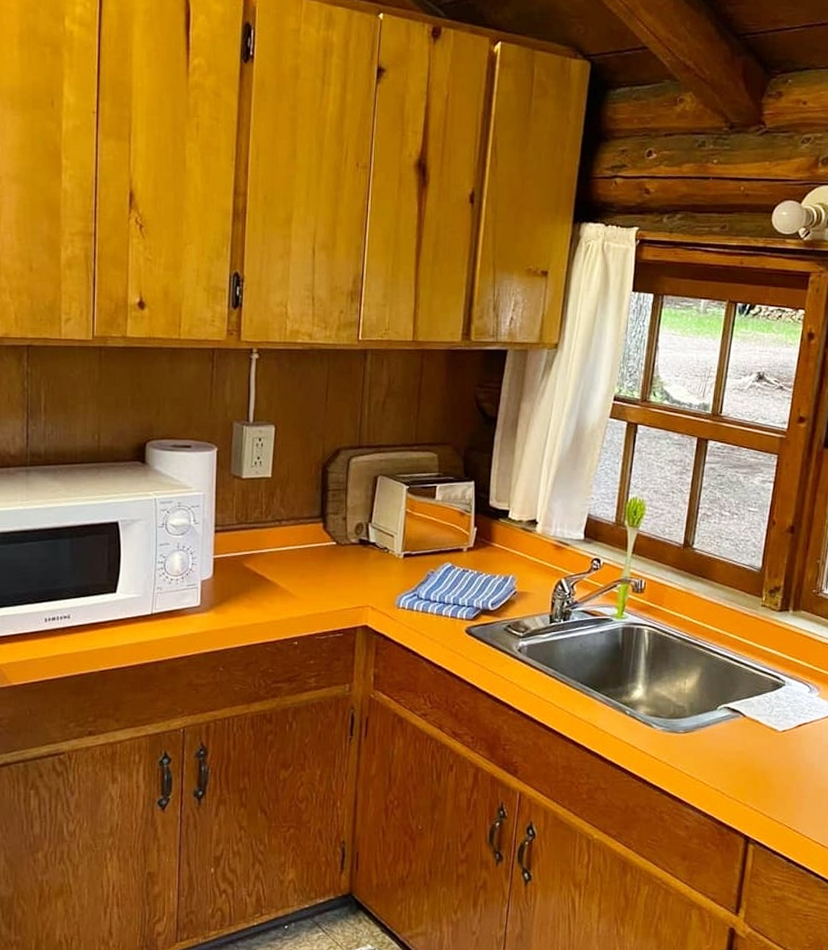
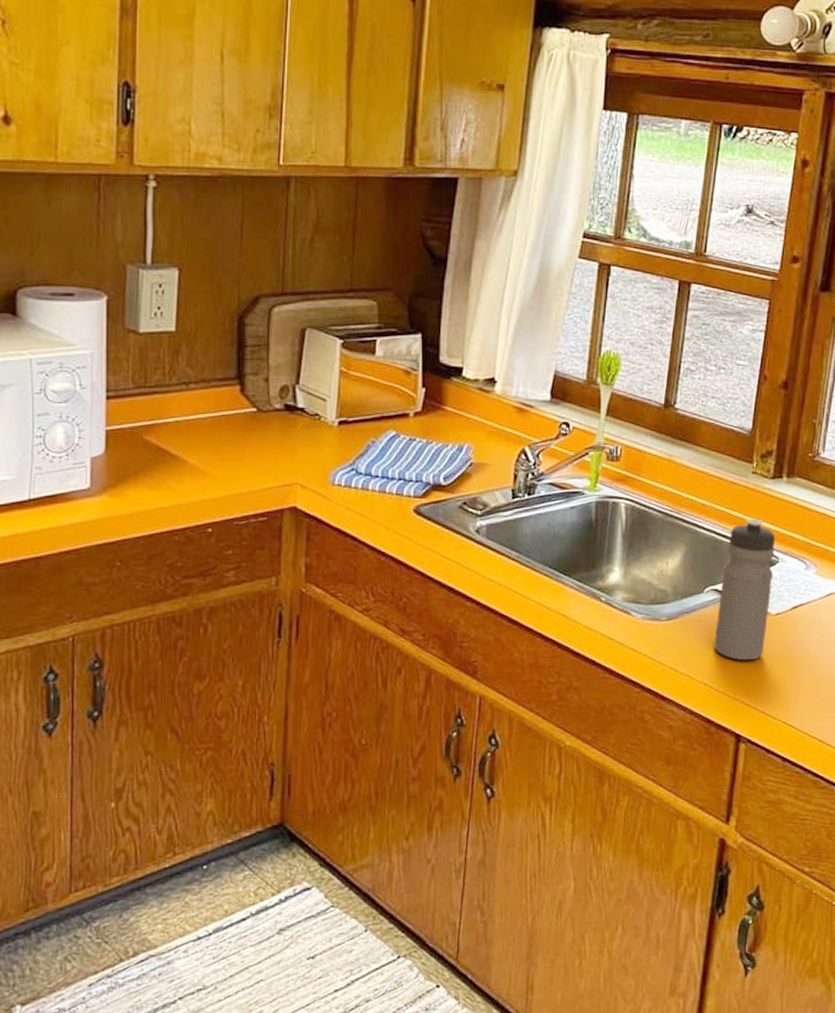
water bottle: none [726,646,783,771] -> present [714,519,776,661]

